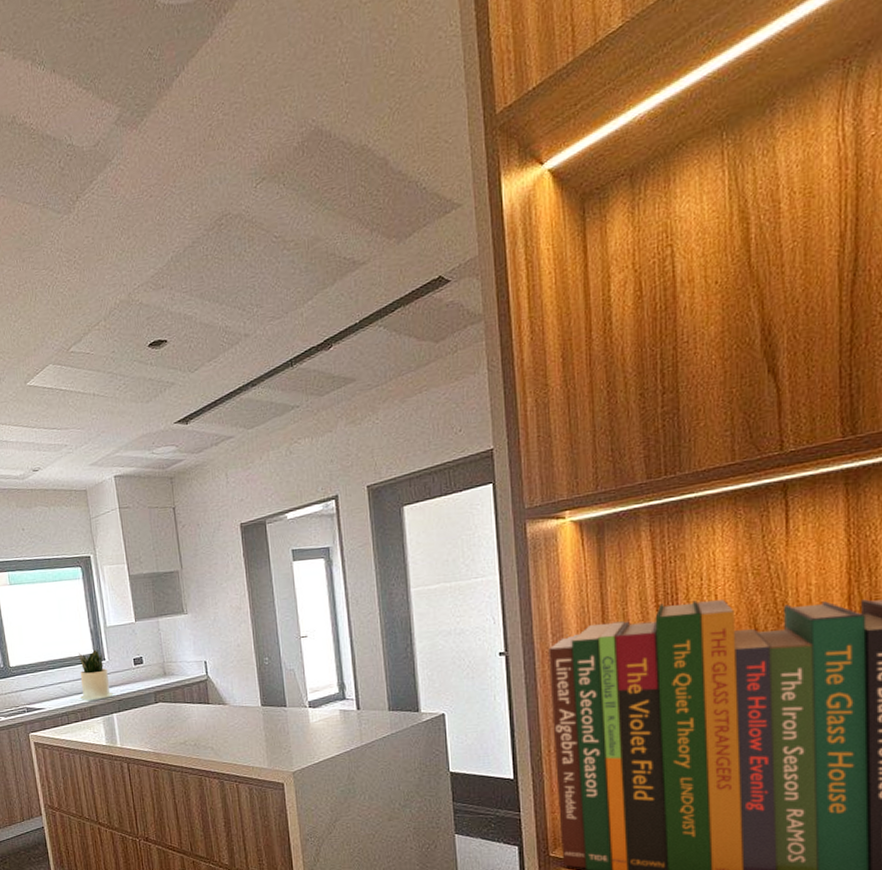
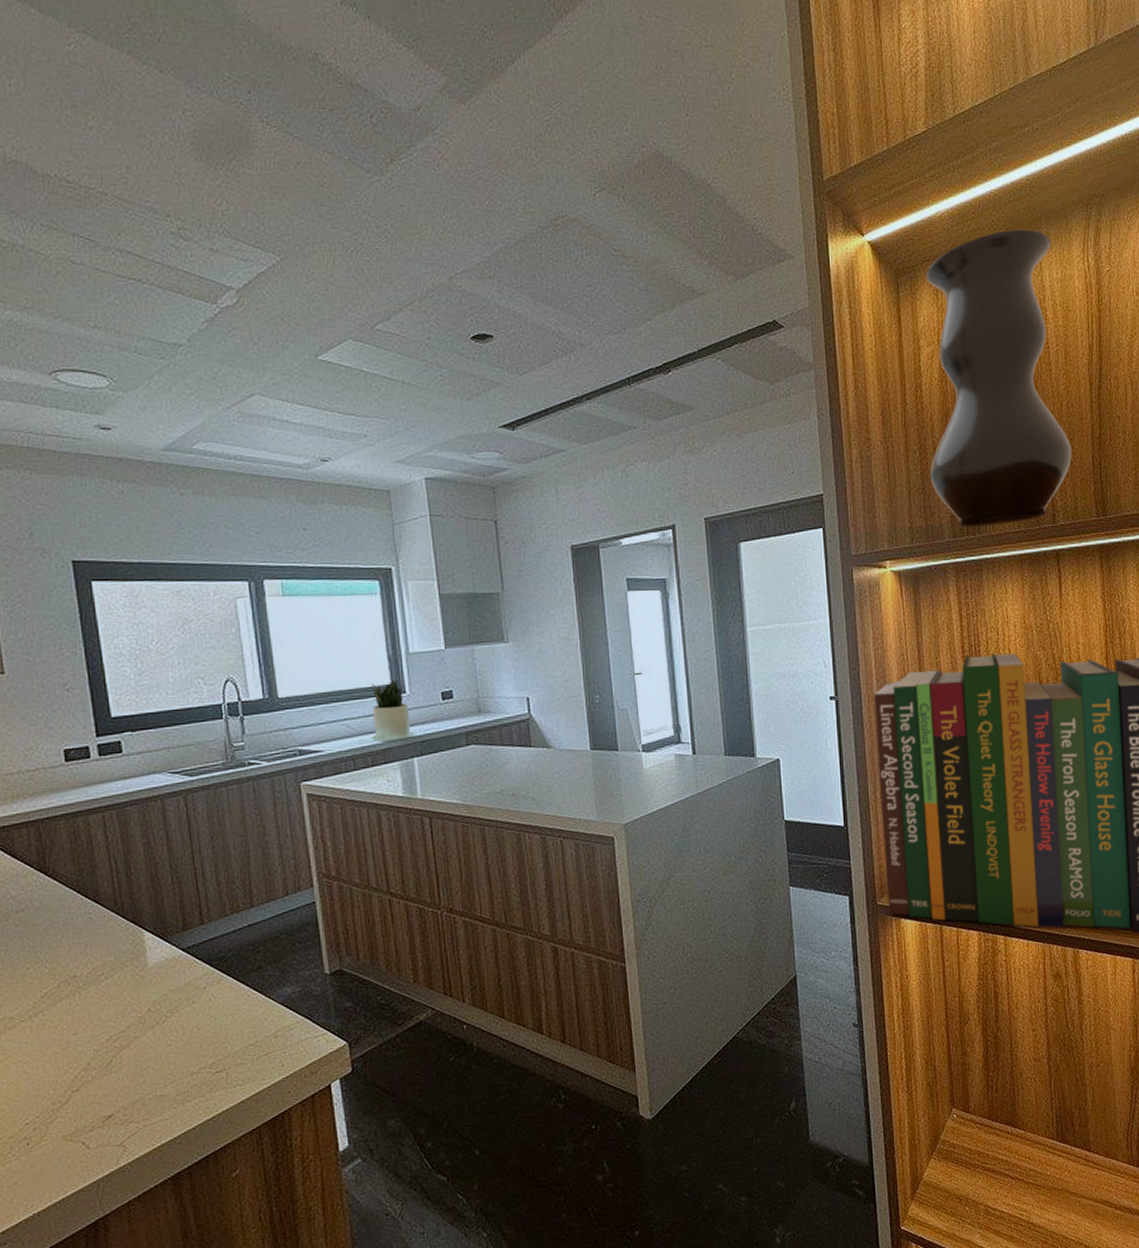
vase: none [619,108,809,467] -> present [926,229,1072,527]

